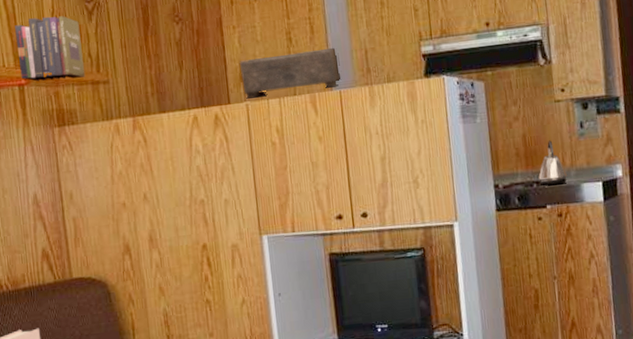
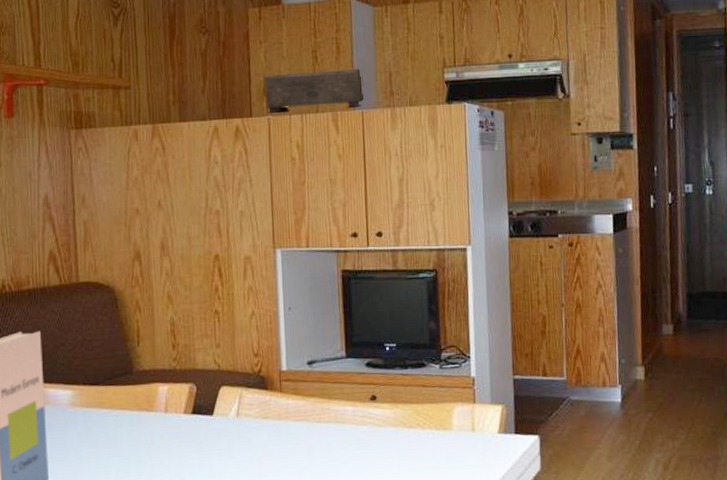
books: present [15,16,86,82] -> none [38,19,107,83]
kettle: present [538,140,567,187] -> none [552,171,579,217]

